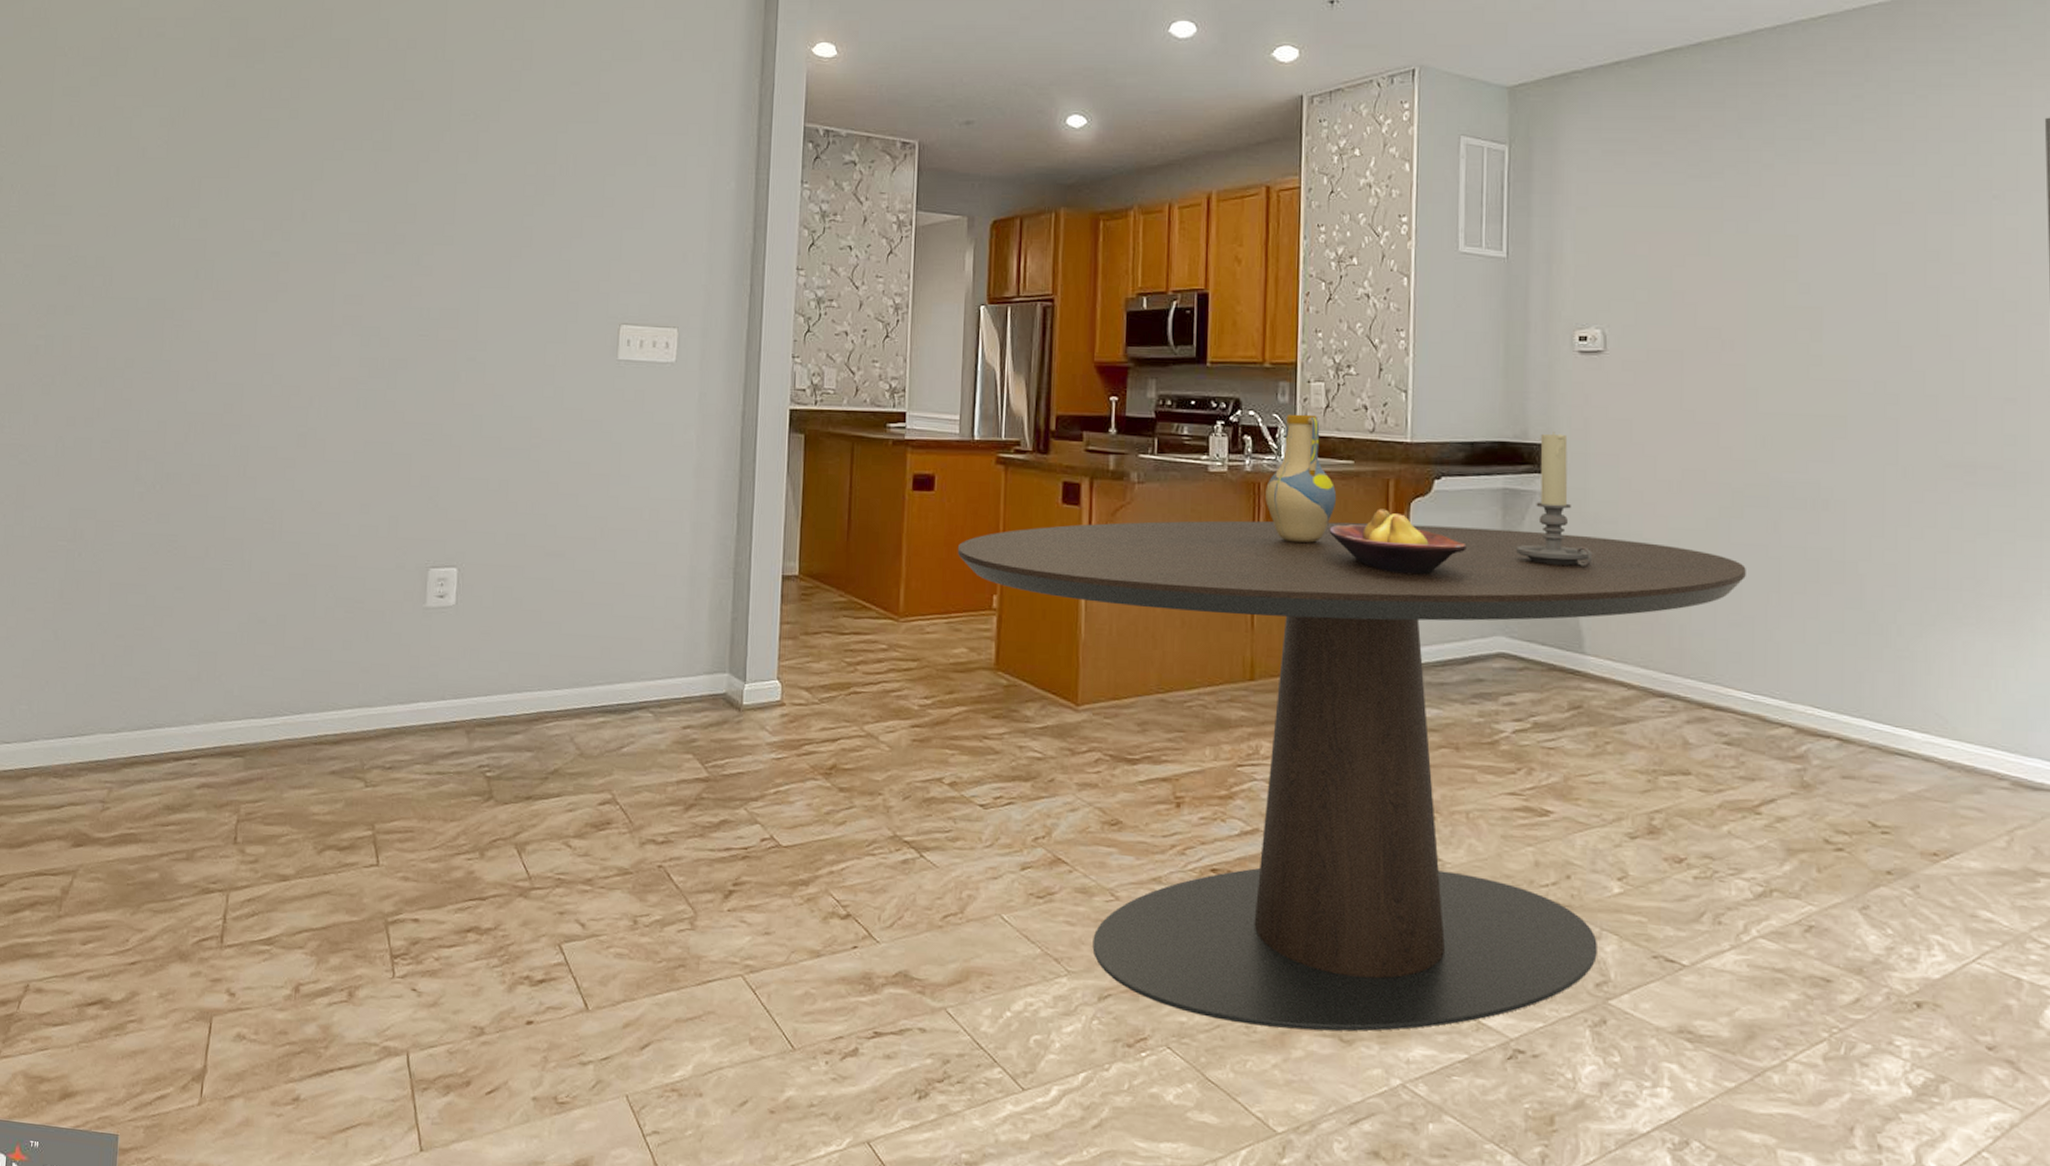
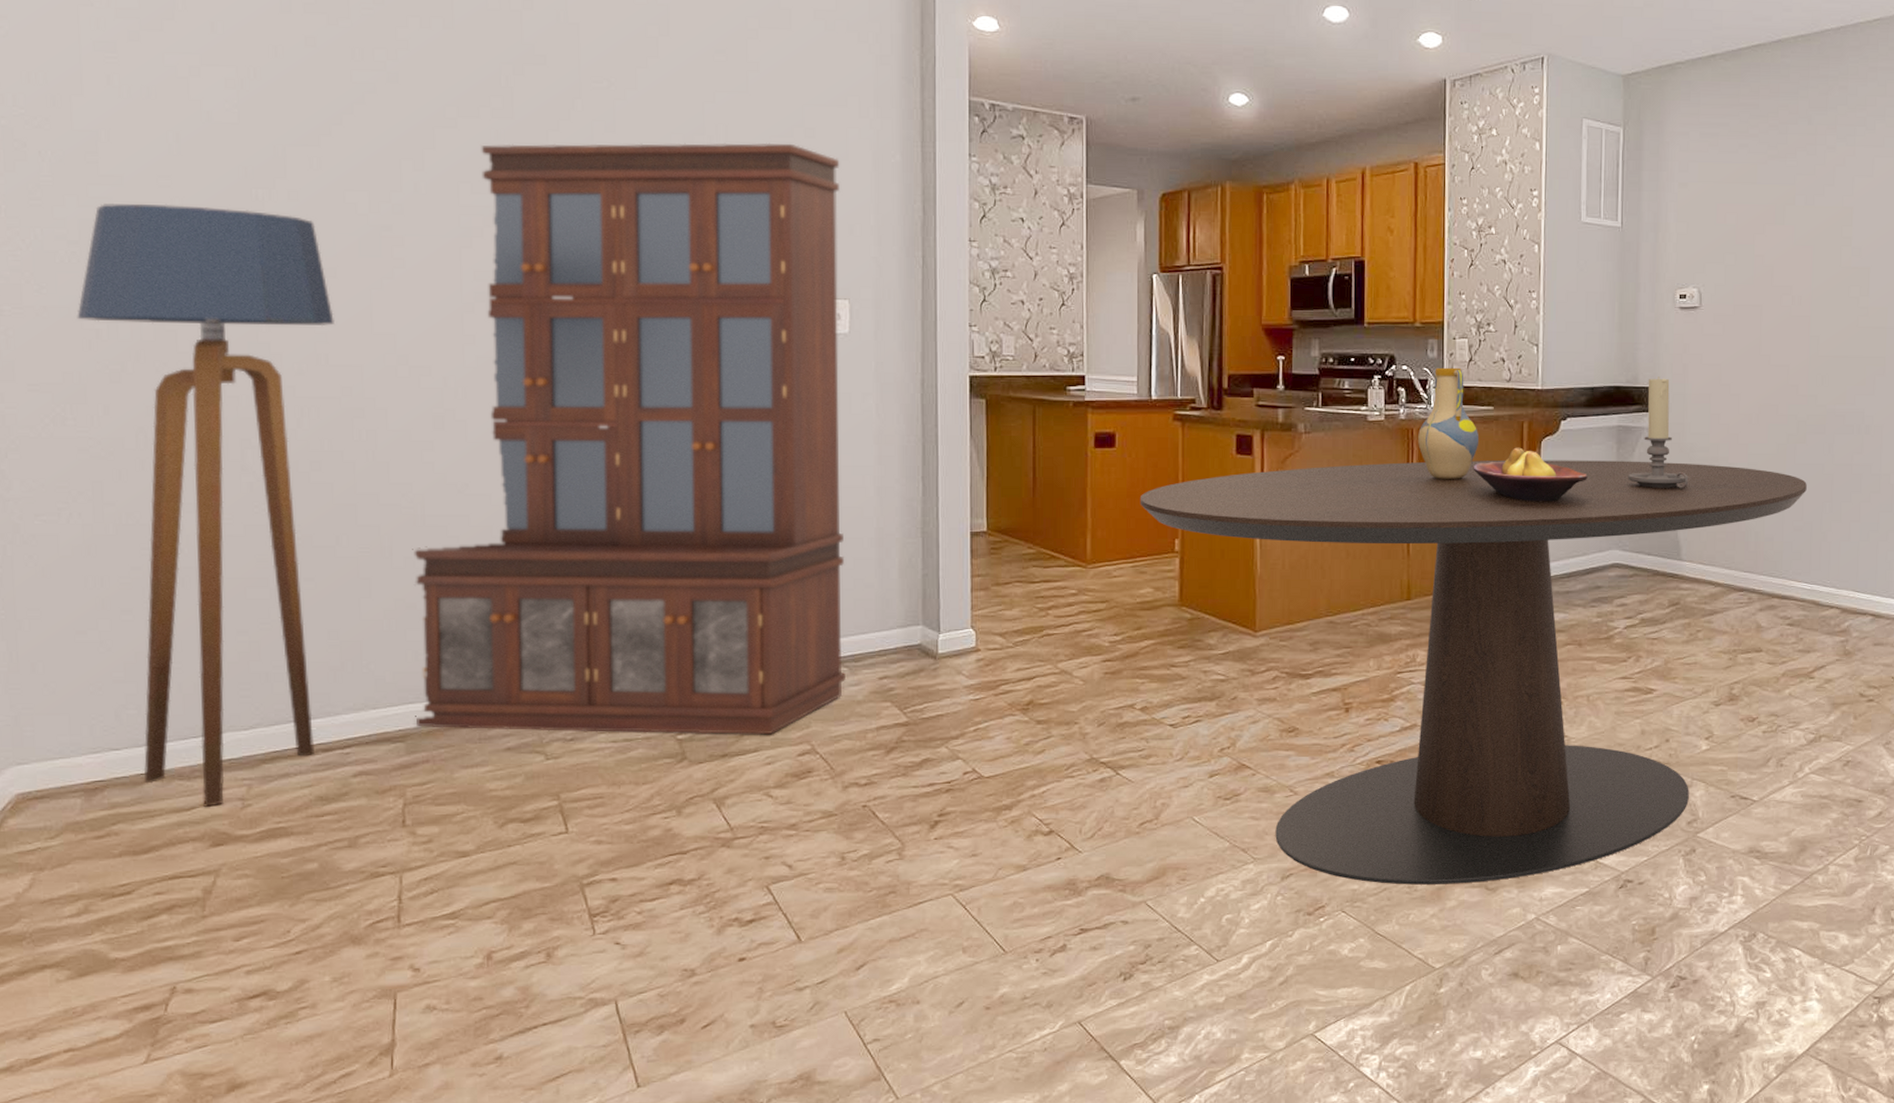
floor lamp: none [23,231,225,807] -> present [77,203,334,807]
bookcase: none [256,171,678,779] -> present [412,142,847,735]

